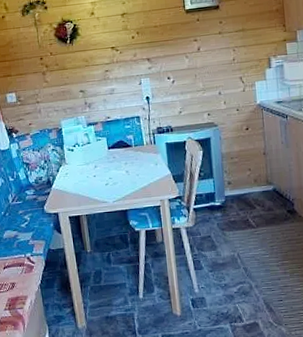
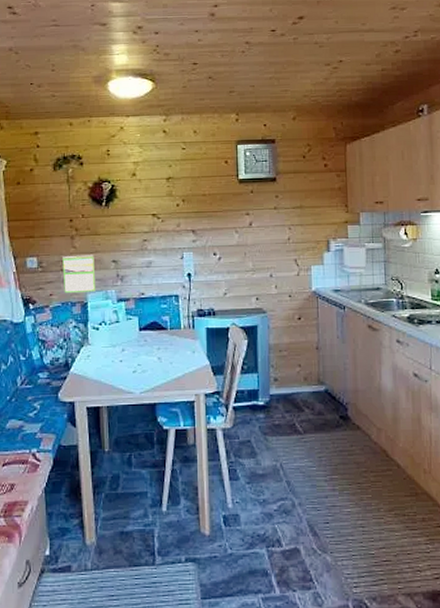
calendar: none [37,87,68,122] -> present [63,255,96,294]

